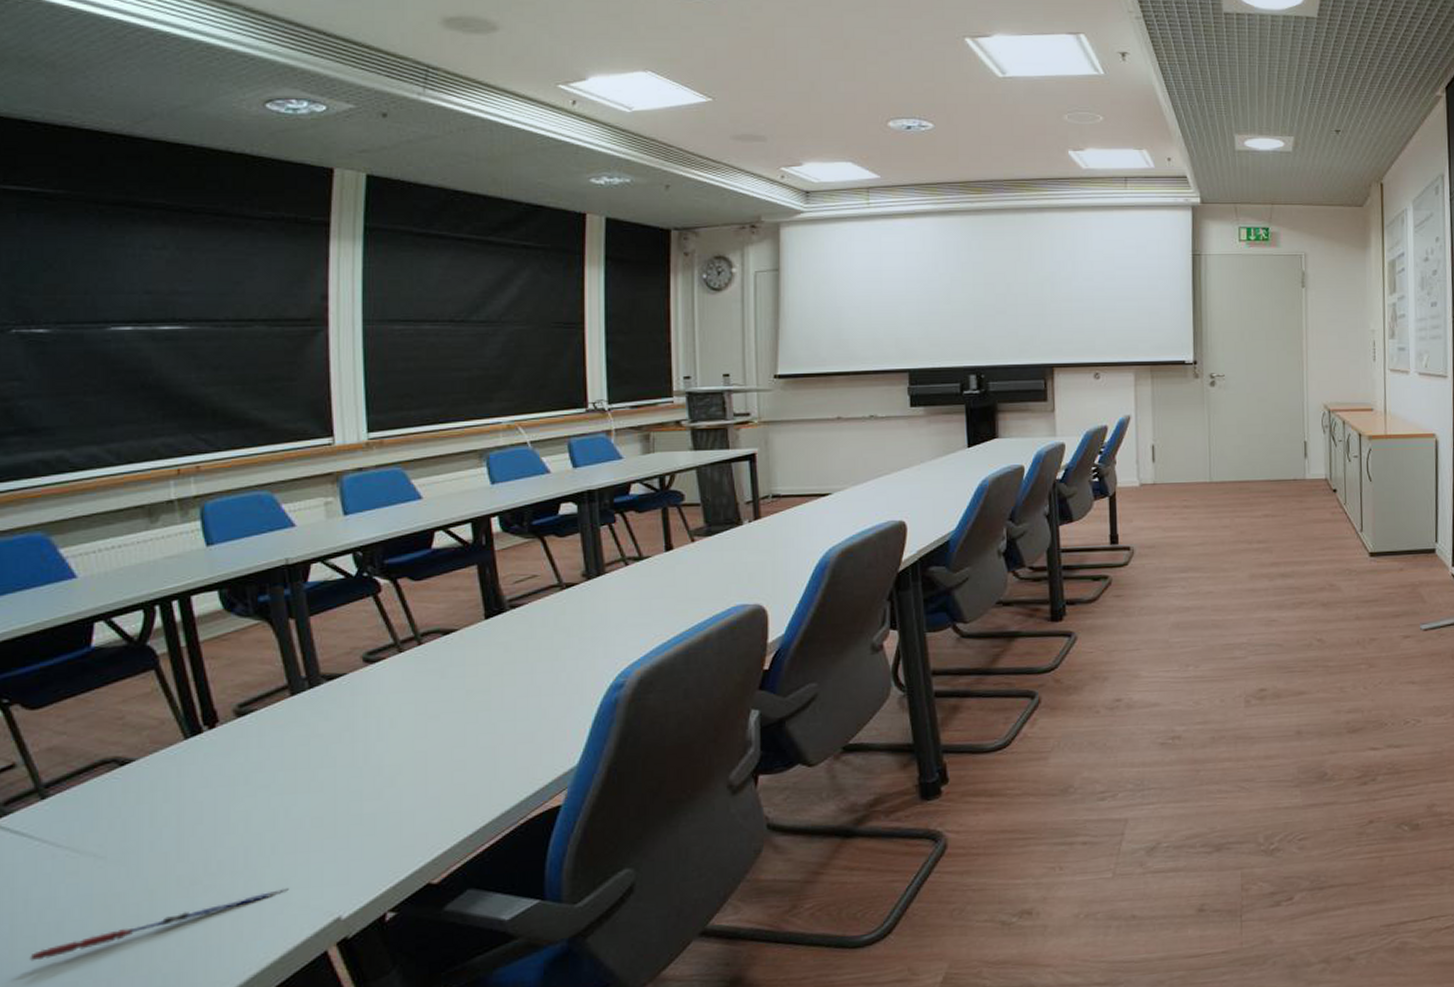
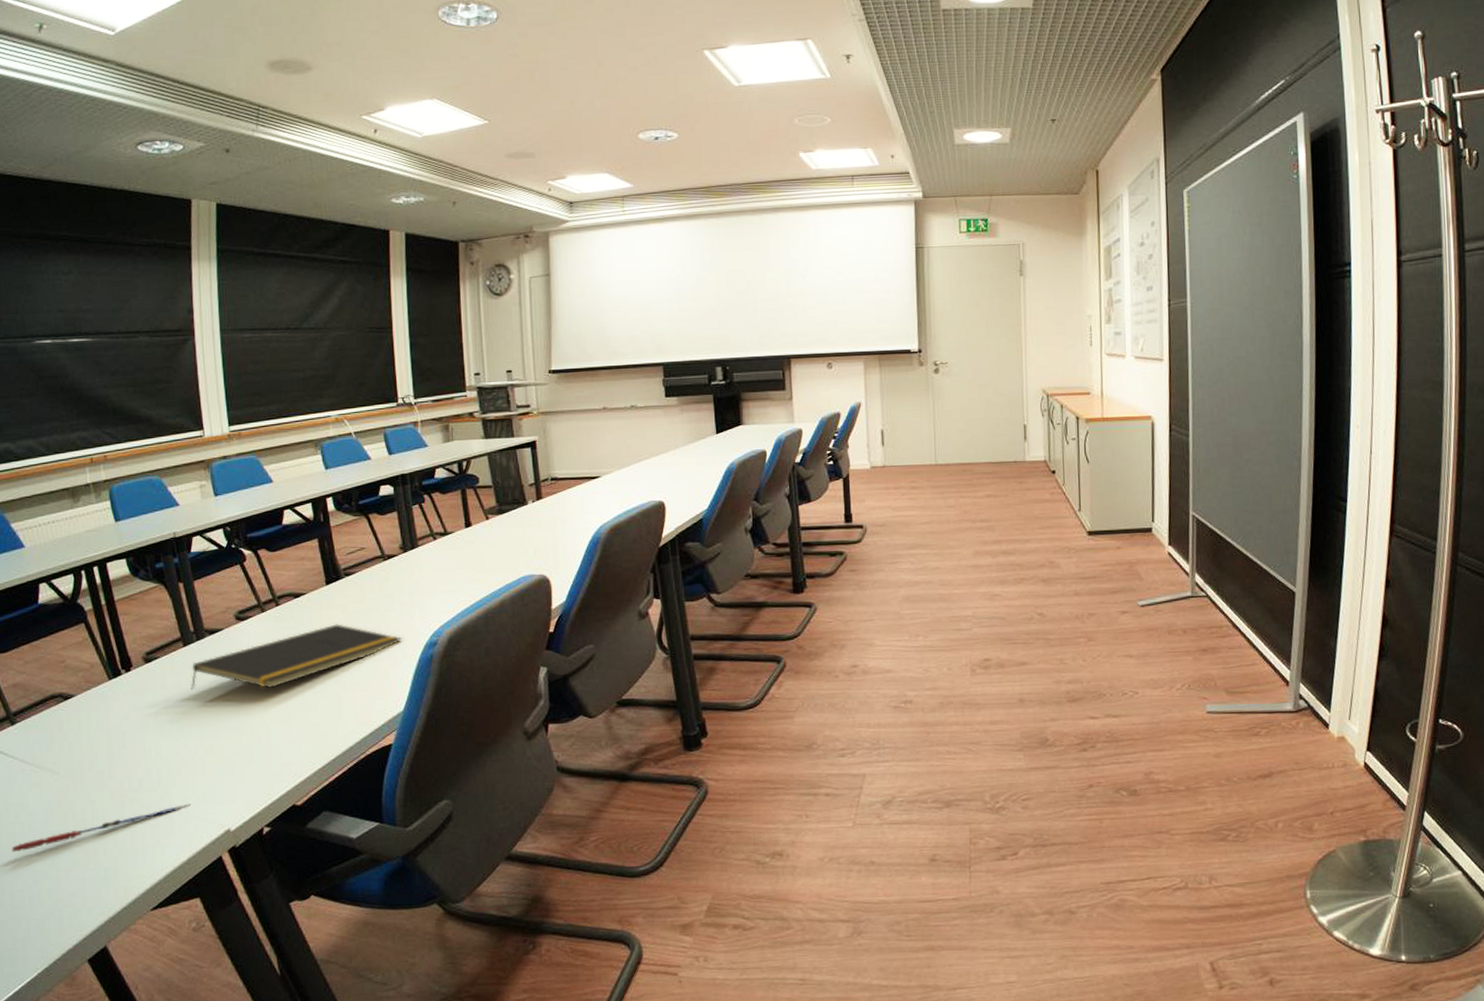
notepad: none [297,664,580,748] -> present [190,624,402,690]

